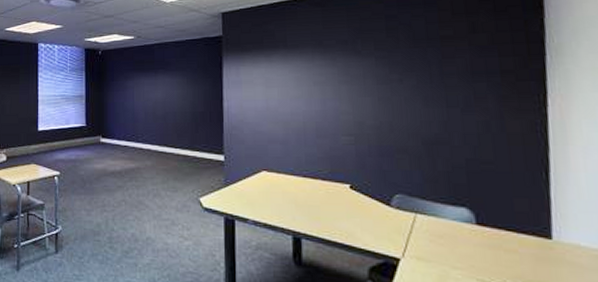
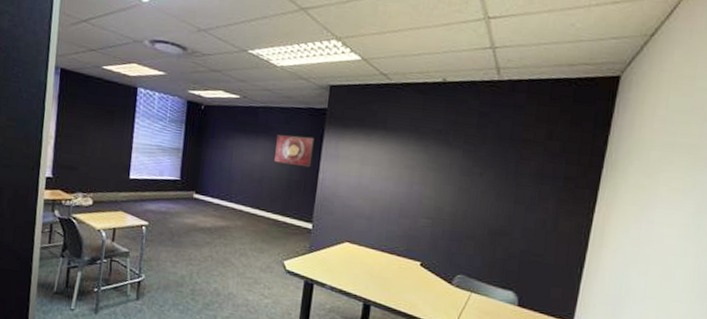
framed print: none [174,66,214,98] -> present [273,134,315,168]

